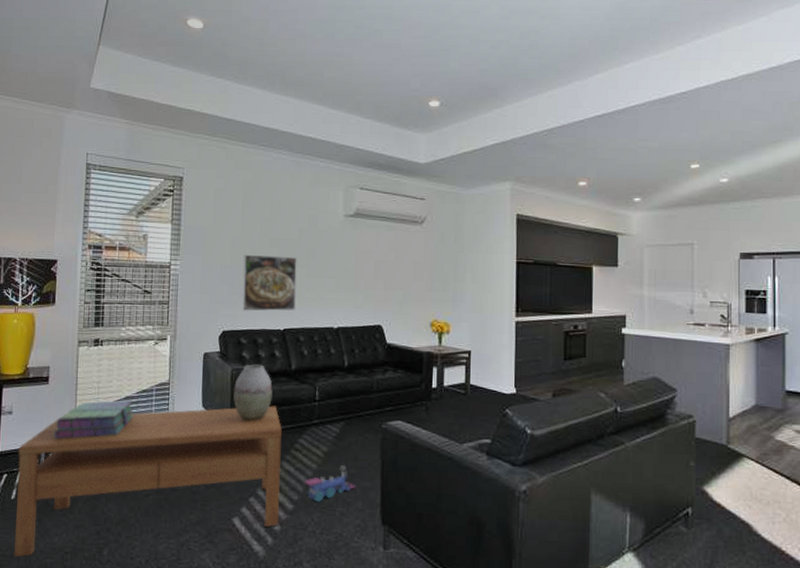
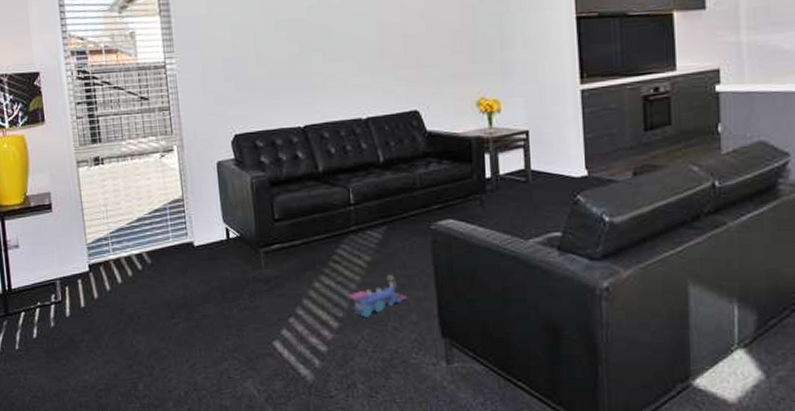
coffee table: present [13,406,282,558] -> none [31,214,324,398]
stack of books: present [54,400,134,439] -> none [66,222,150,270]
vase: present [233,364,273,421] -> none [256,169,301,234]
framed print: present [242,254,297,312] -> none [247,39,316,110]

